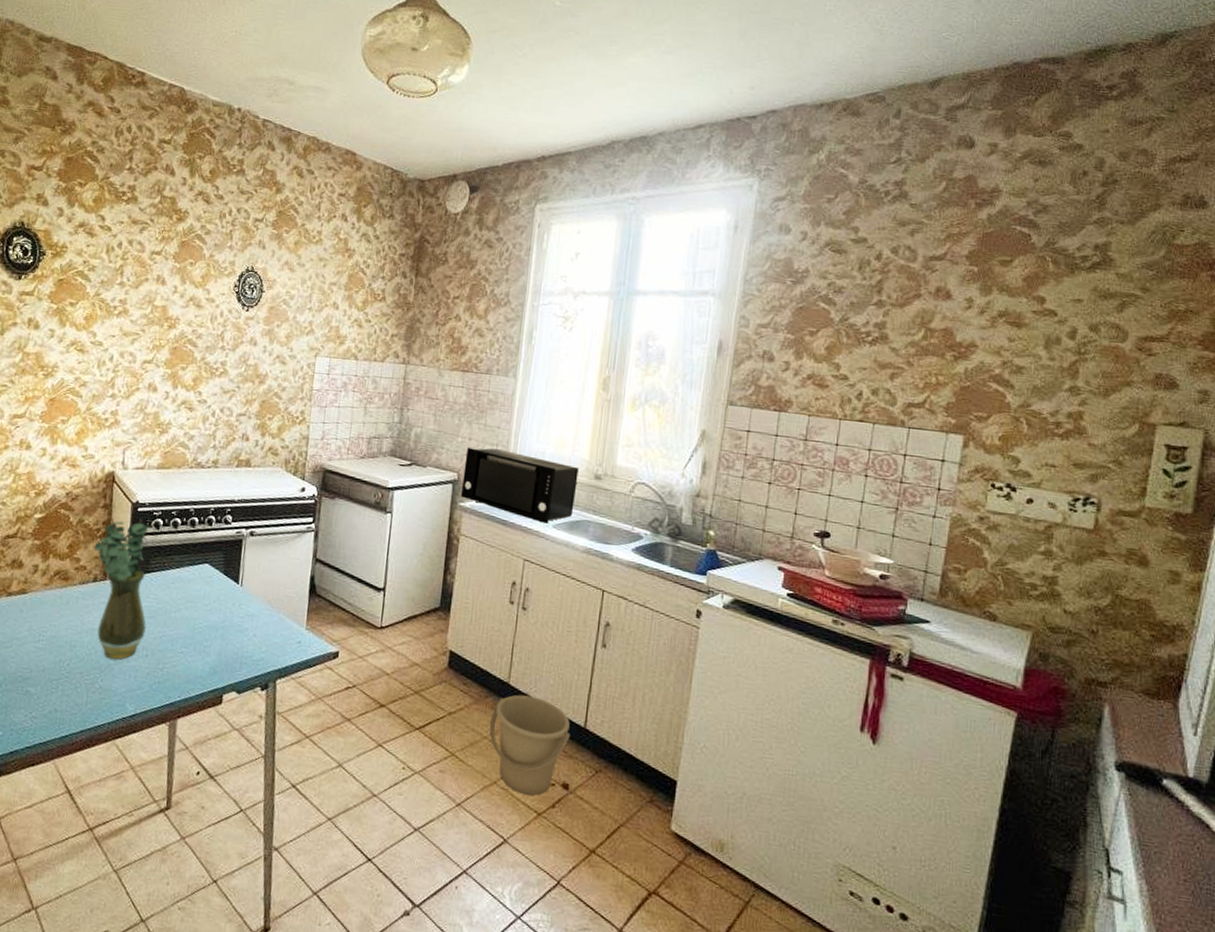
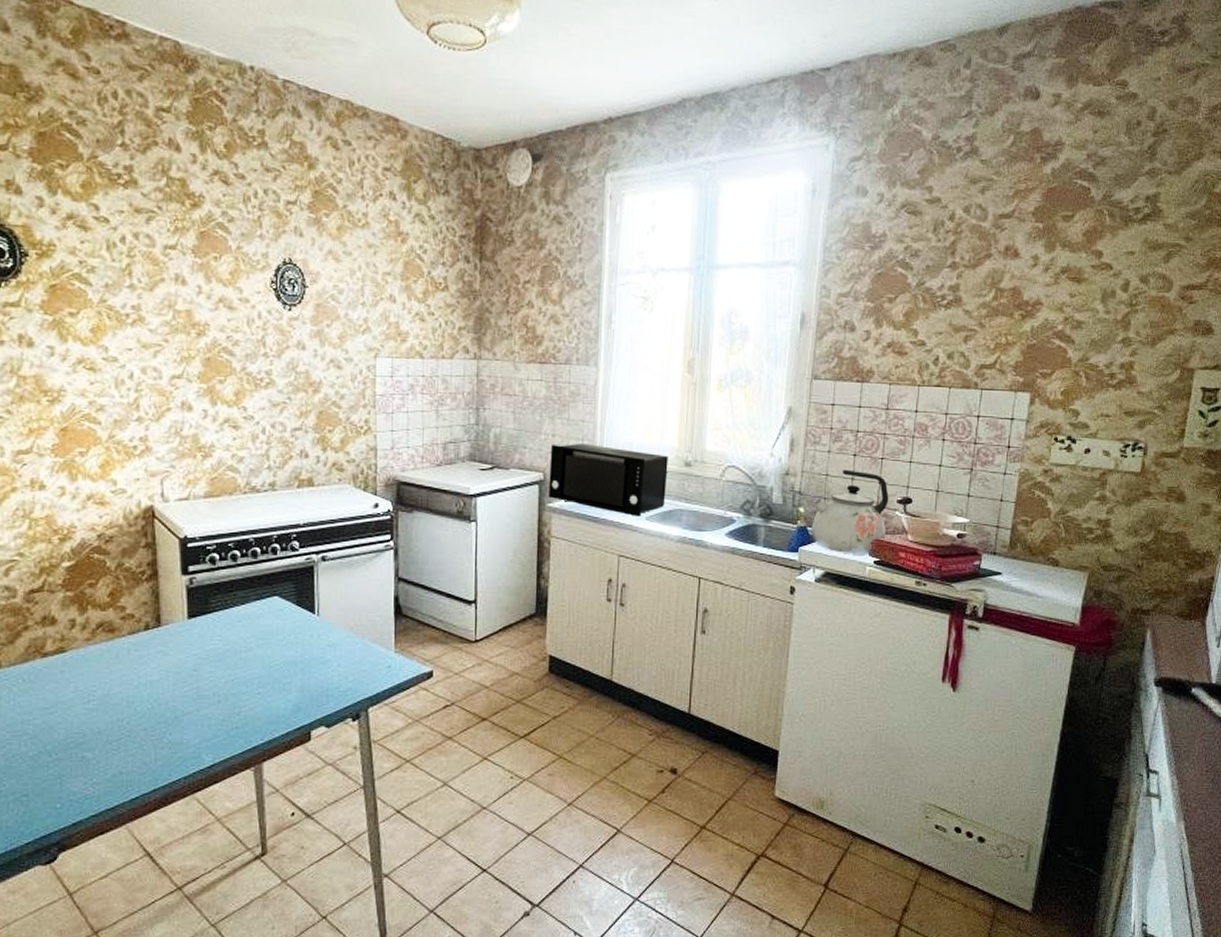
vase: present [94,515,149,660] -> none [140,554,214,709]
bucket: present [489,694,570,796] -> none [595,690,675,784]
kettle: none [721,496,805,587] -> present [811,469,889,555]

